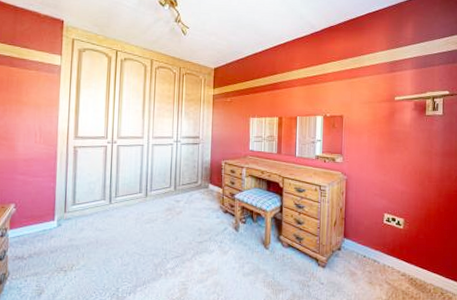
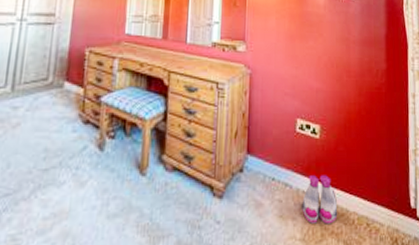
boots: none [387,255,417,291] -> present [302,175,338,224]

